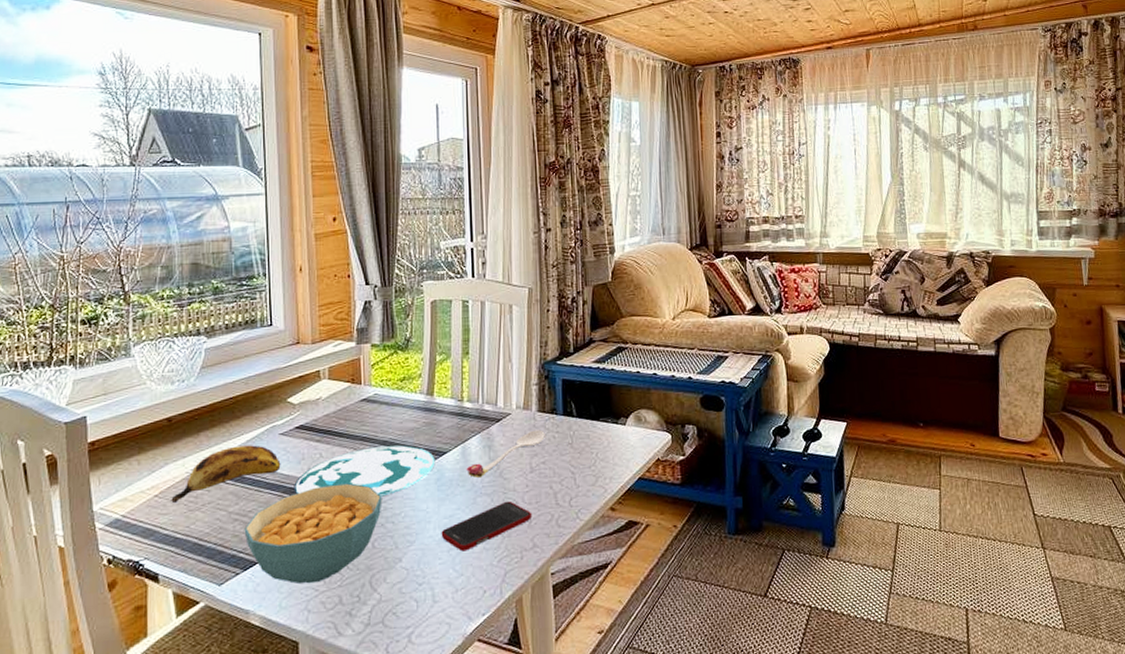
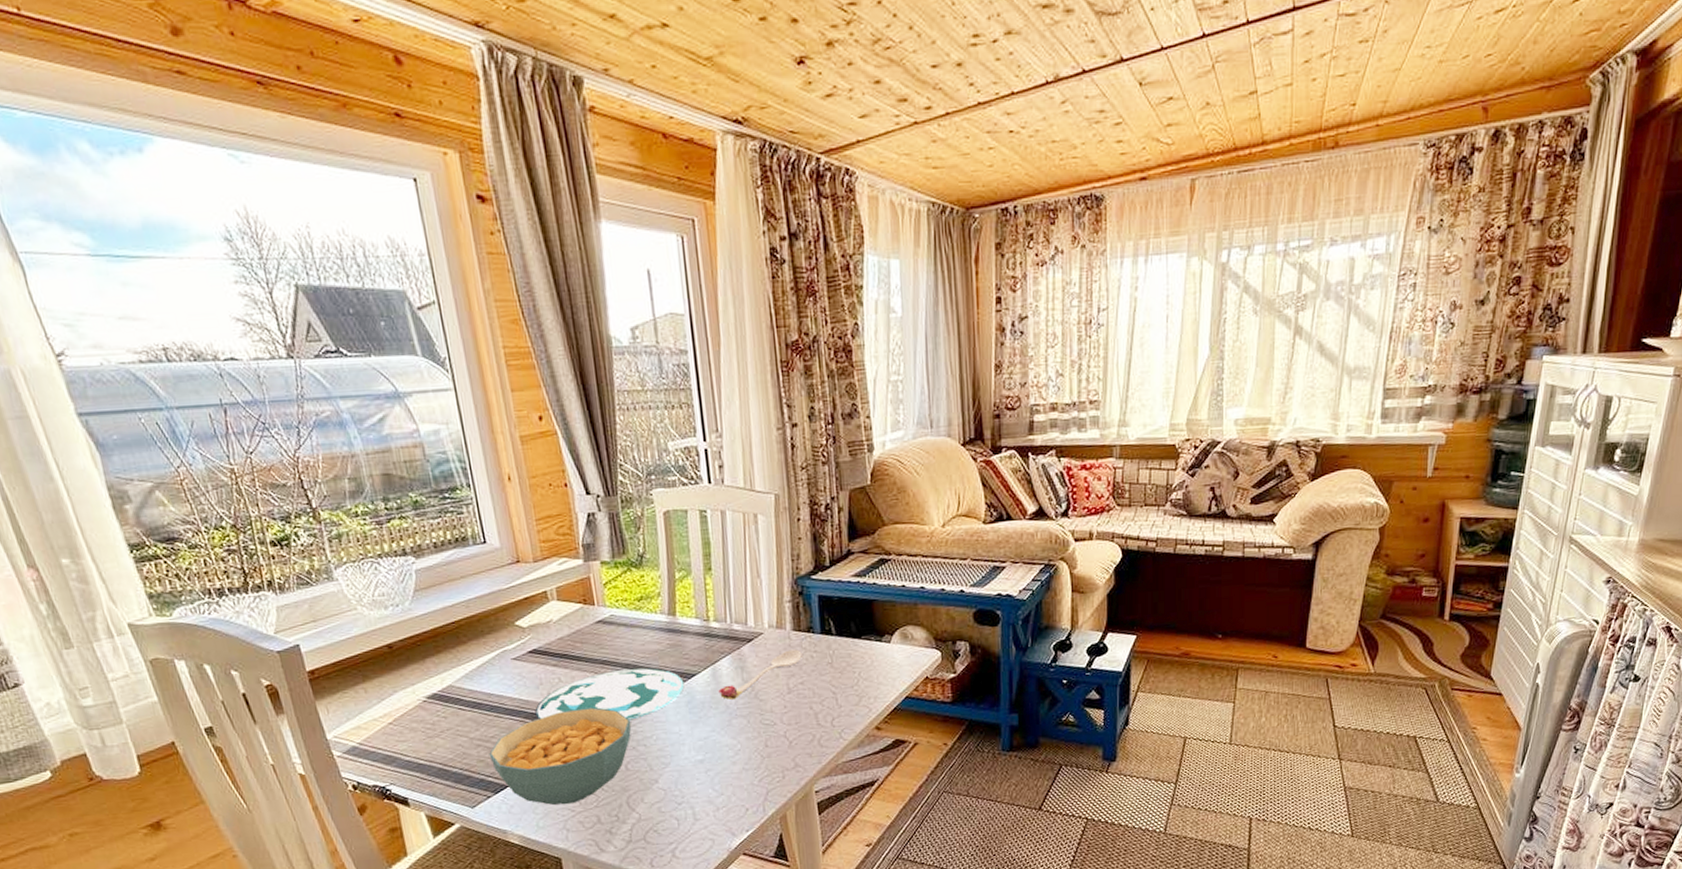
banana: present [171,445,281,504] -> none [407,670,518,731]
cell phone: present [441,501,533,552] -> none [696,722,793,772]

